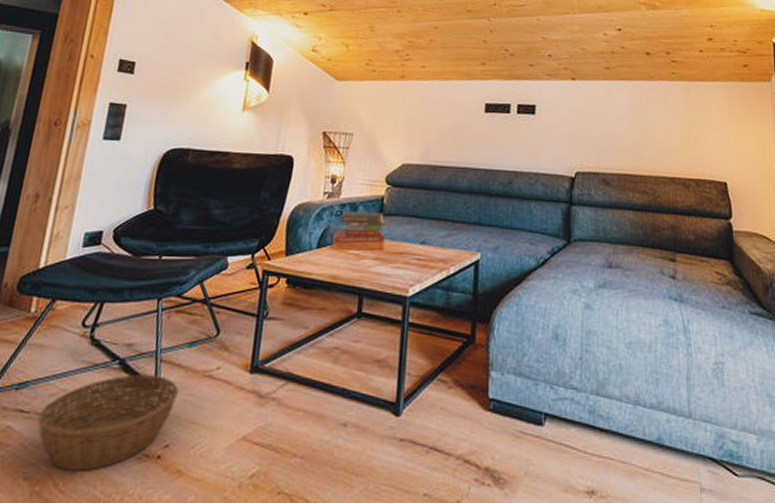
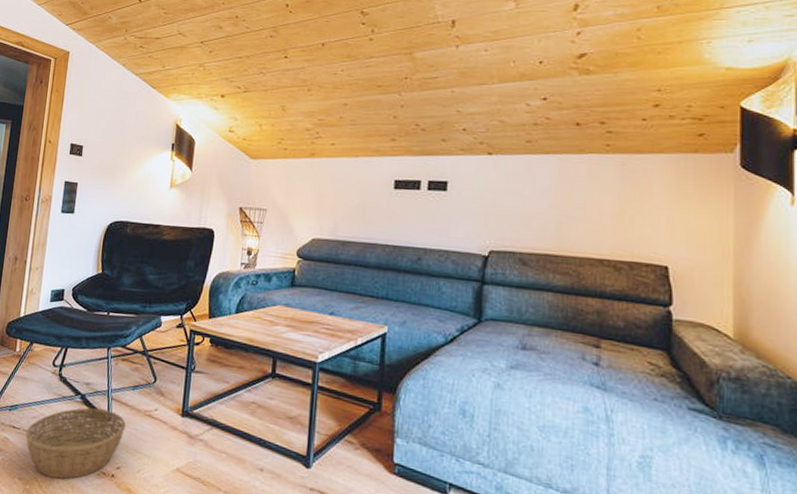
books: present [332,211,385,251] -> none [249,281,296,318]

